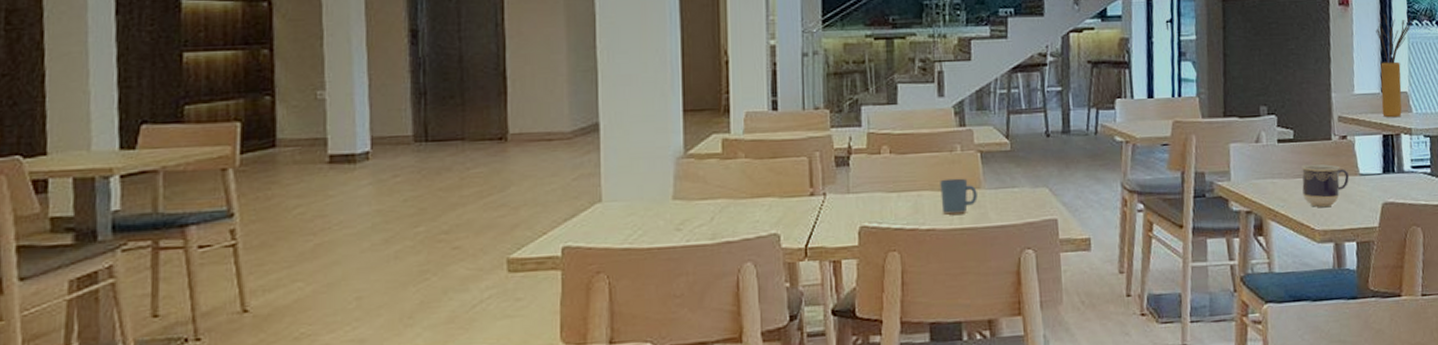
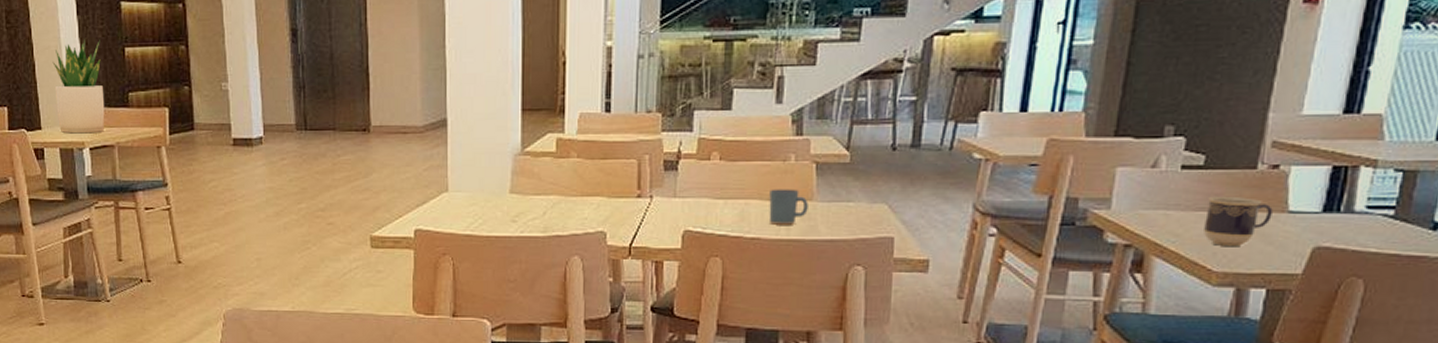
planter: none [72,43,148,159] -> present [52,39,105,134]
vase: present [1376,14,1414,118] -> none [1338,14,1414,146]

